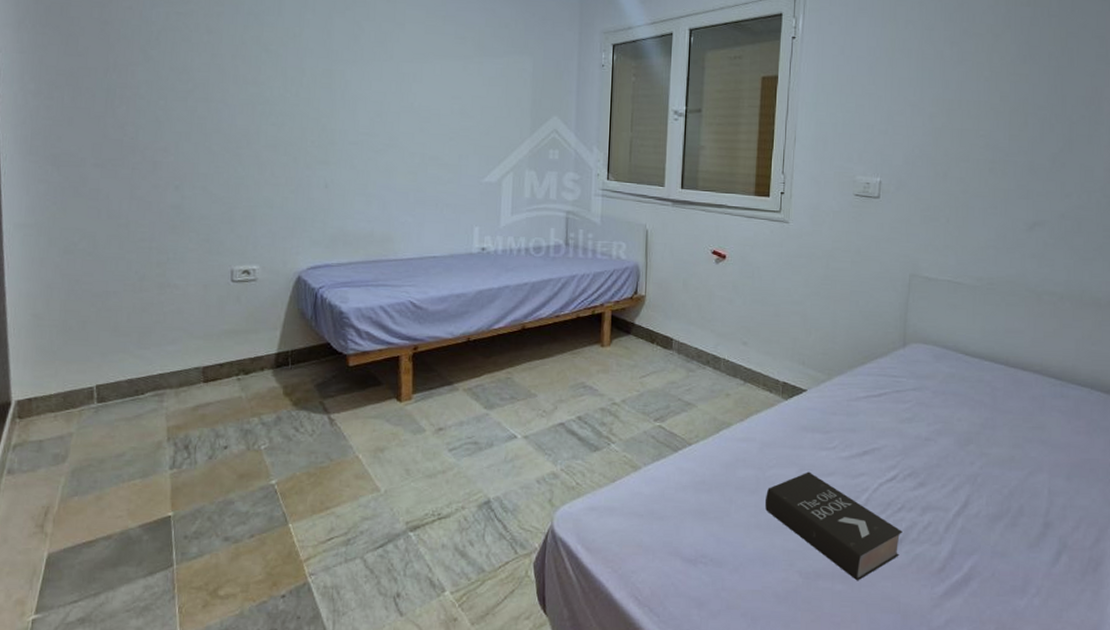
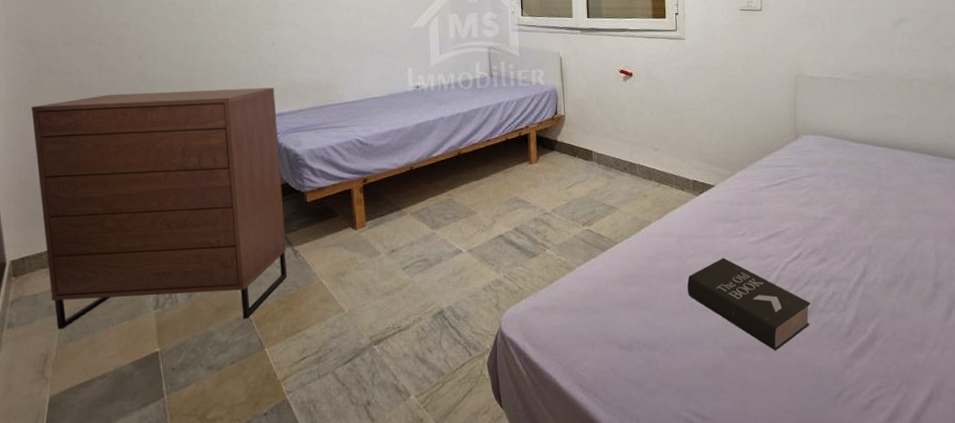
chest of drawers: none [52,226,324,489] -> present [31,87,287,329]

